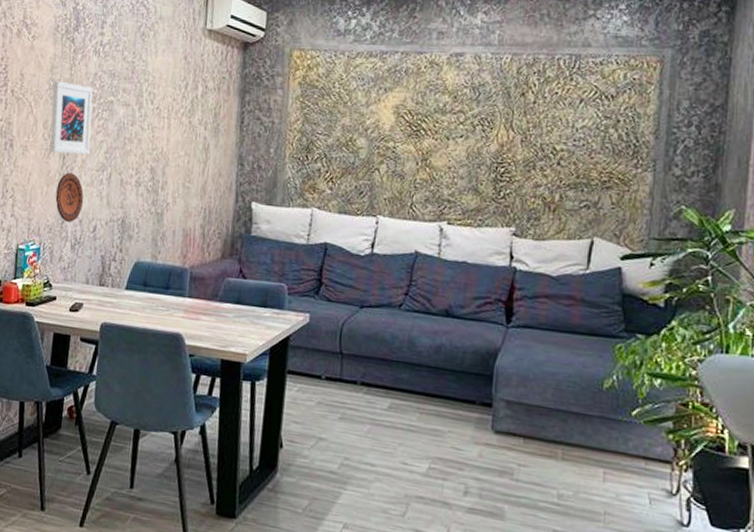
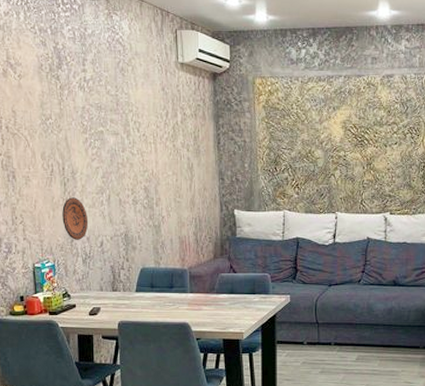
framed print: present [49,81,93,155] -> none [45,116,88,181]

